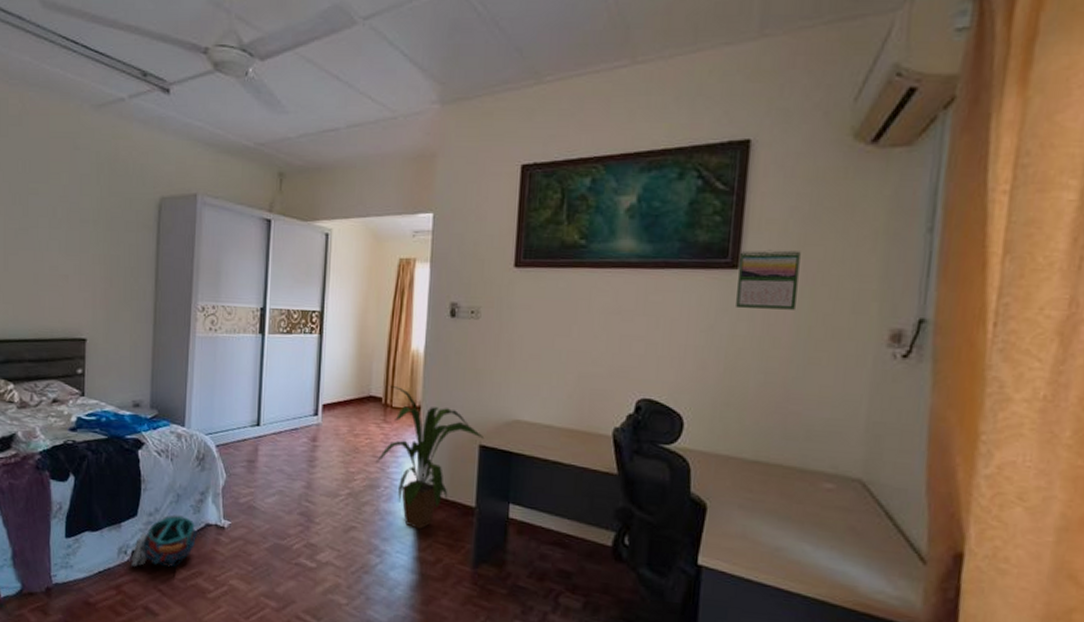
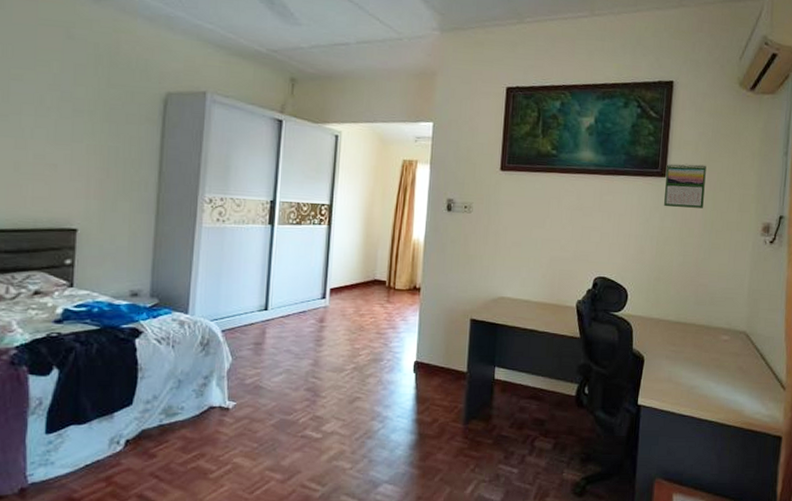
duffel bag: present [130,515,198,568] -> none [123,400,200,456]
house plant: present [375,385,485,530] -> none [379,269,475,395]

